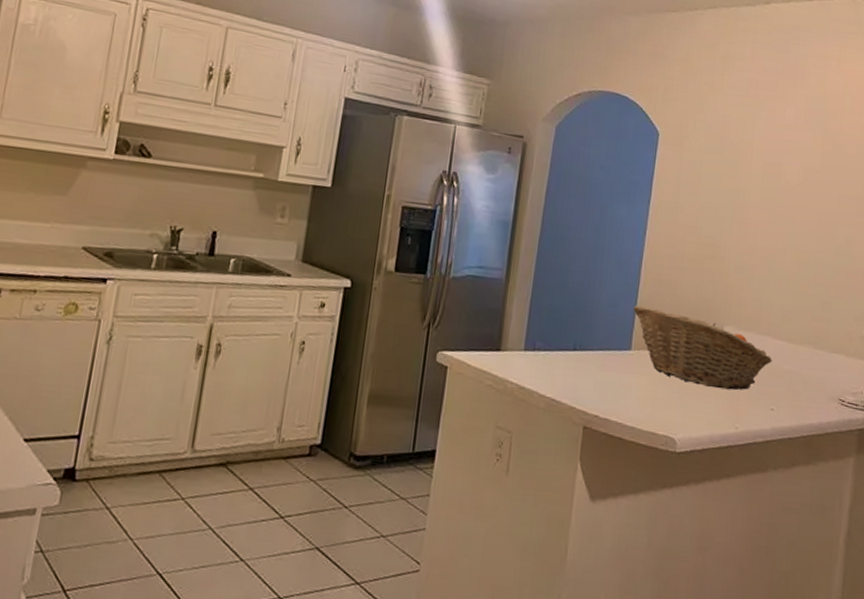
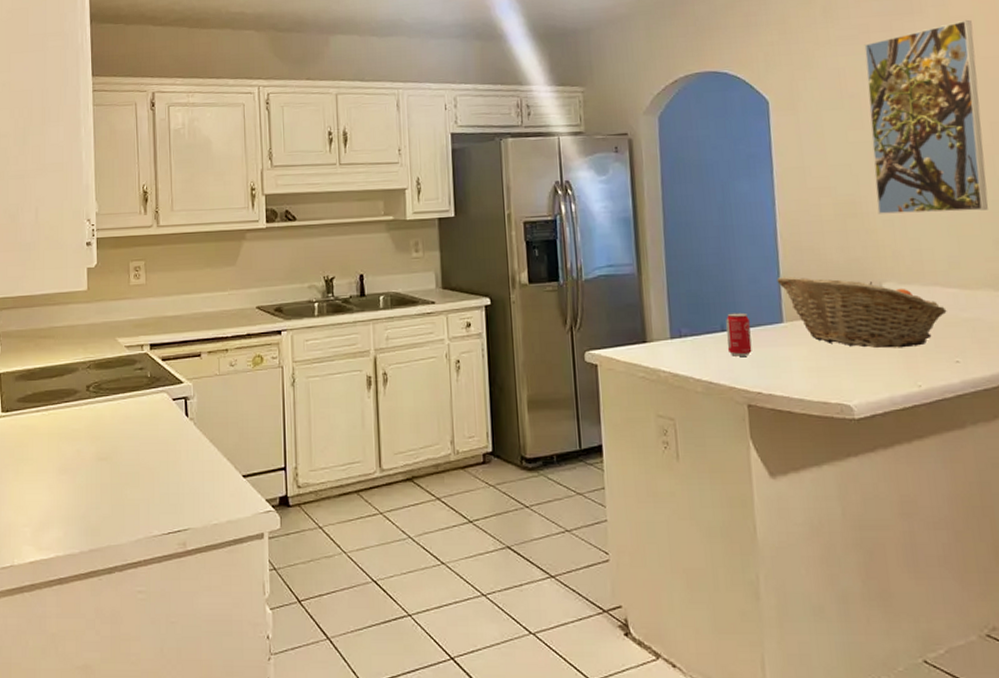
beverage can: none [575,333,602,378] -> present [726,312,752,356]
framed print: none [733,95,842,273] -> present [864,19,988,214]

